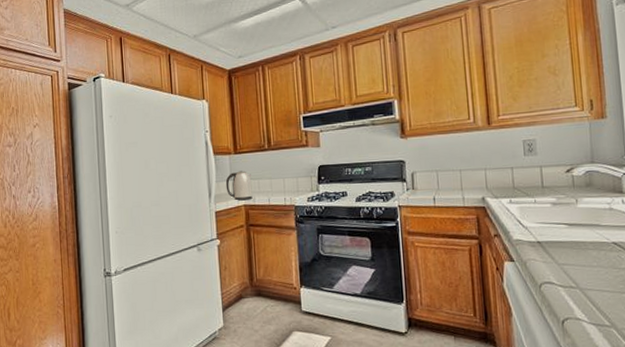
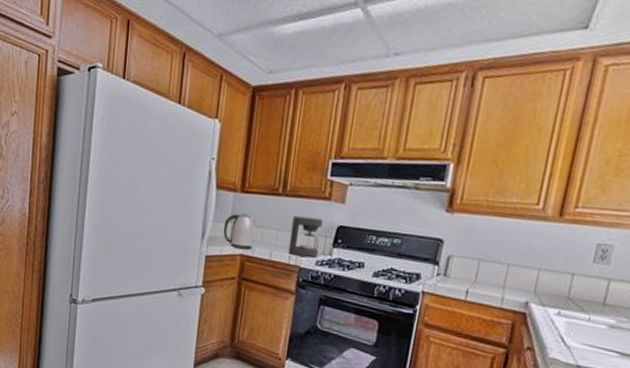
coffee maker: none [281,163,308,198] -> present [288,215,323,259]

